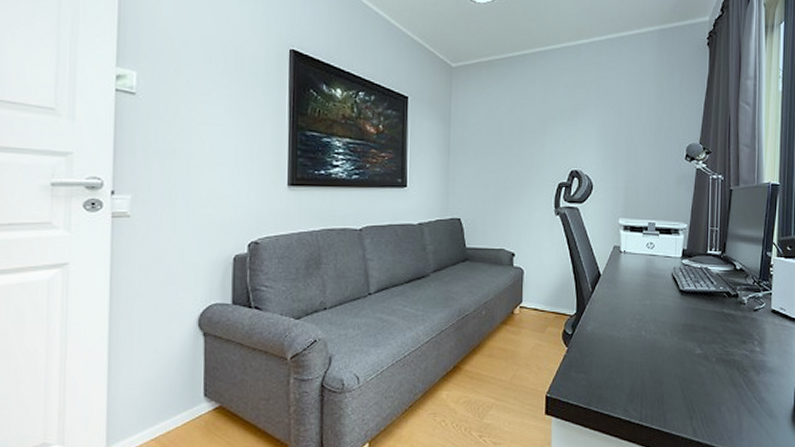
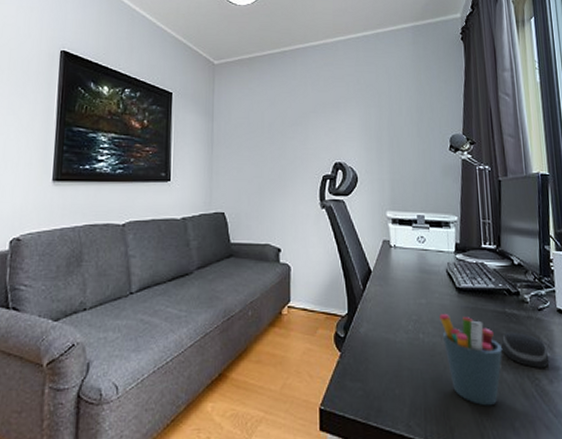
pen holder: none [662,314,718,394] -> present [439,314,503,406]
computer mouse: none [716,330,759,361] -> present [501,332,550,368]

